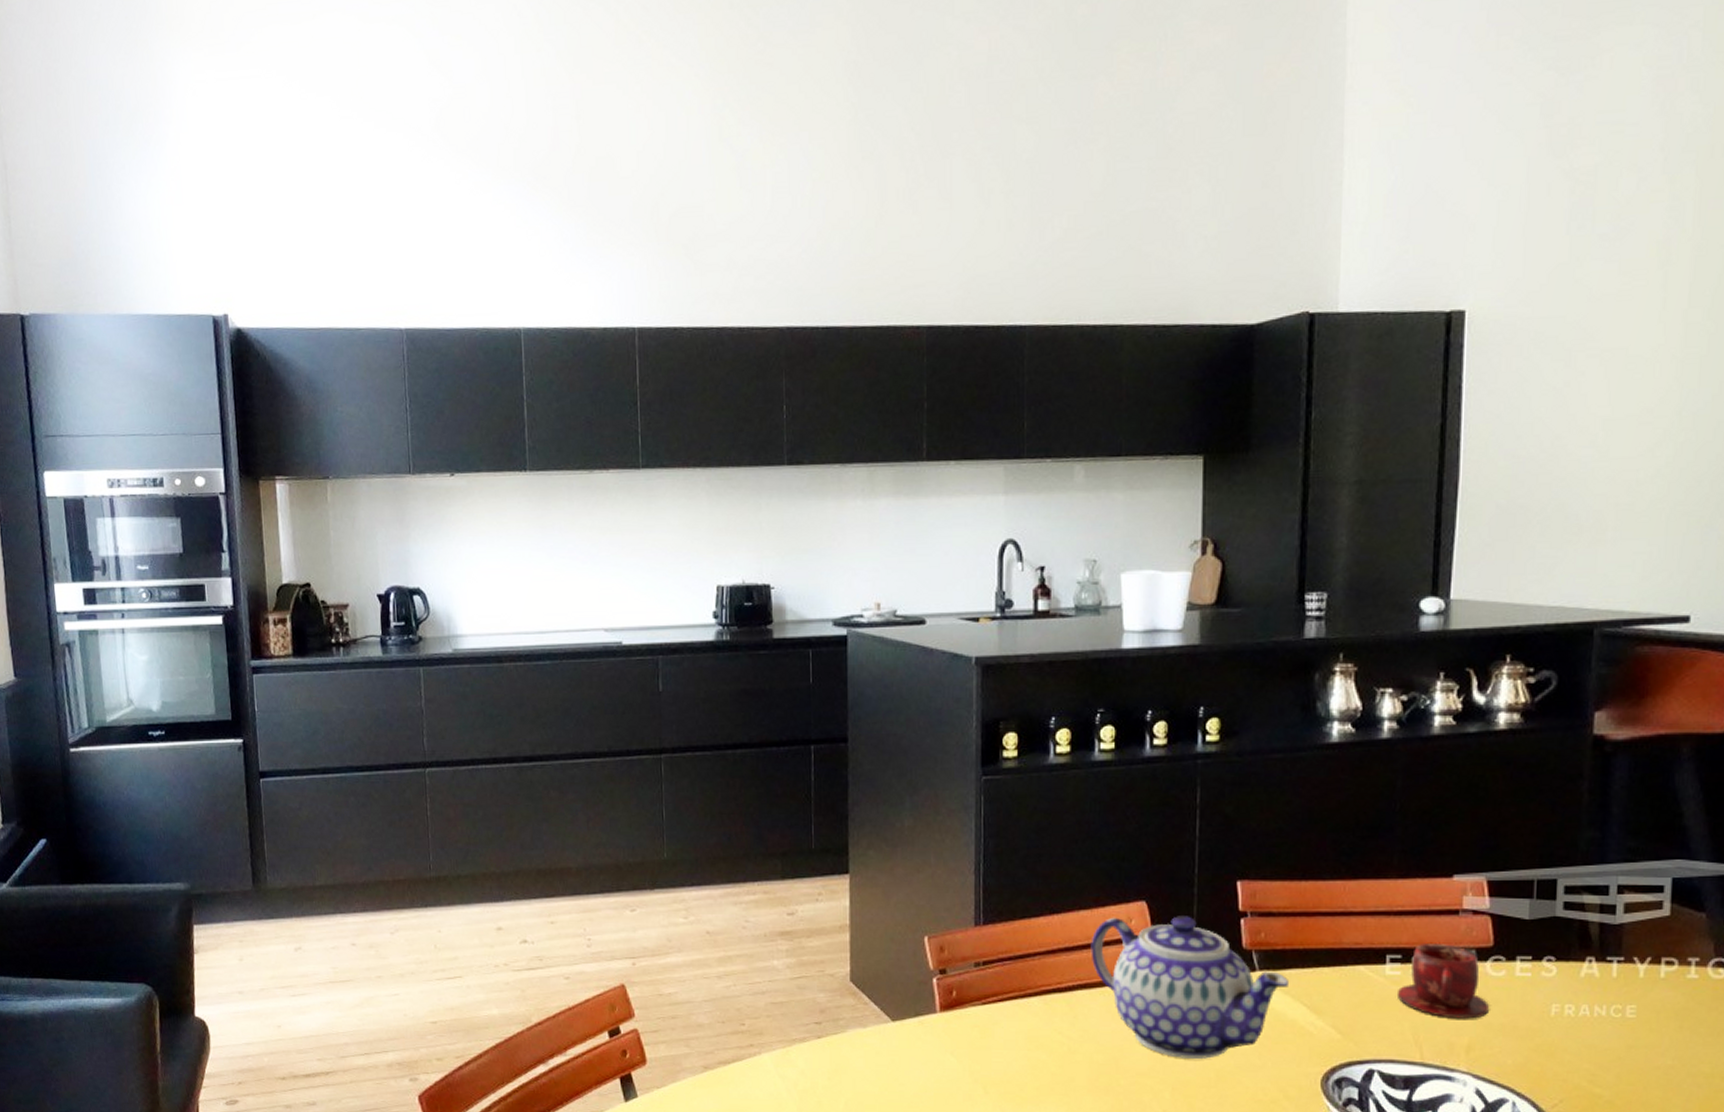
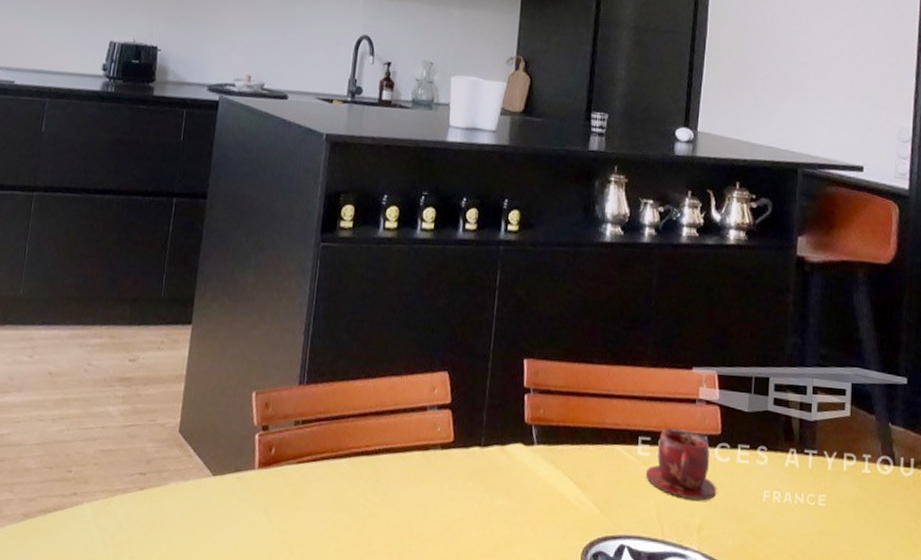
teapot: present [1090,916,1288,1059] -> none [397,385,560,528]

